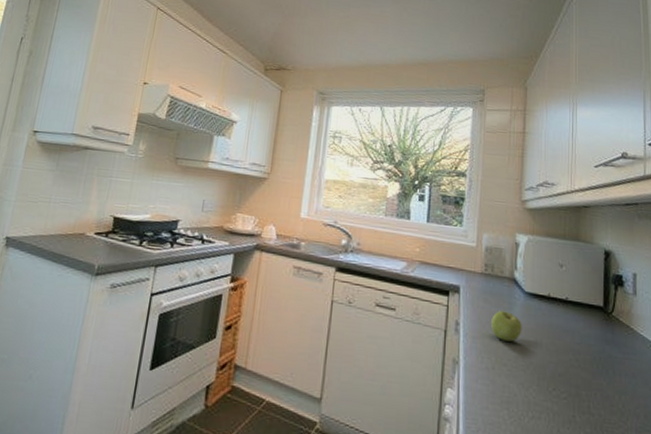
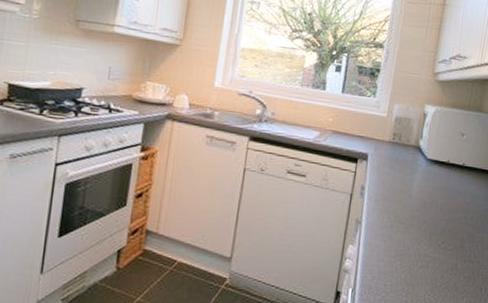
apple: present [491,311,522,342] -> none [393,176,421,203]

